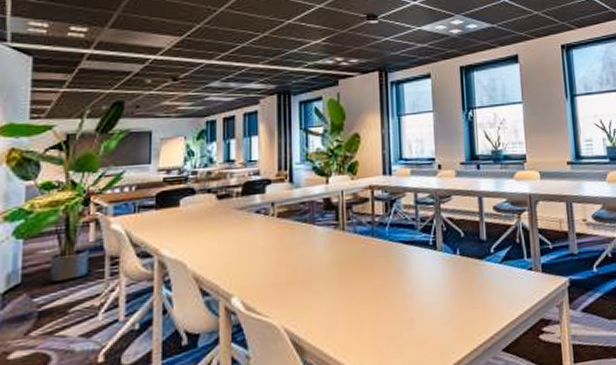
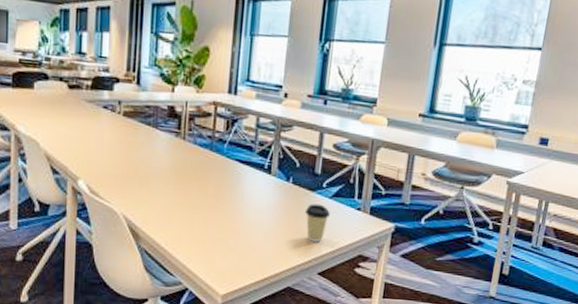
coffee cup: none [477,271,503,315] -> present [304,203,330,242]

